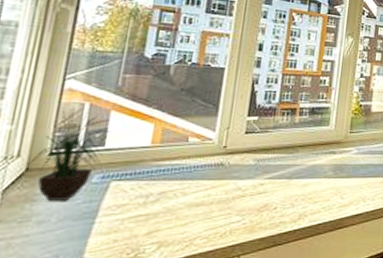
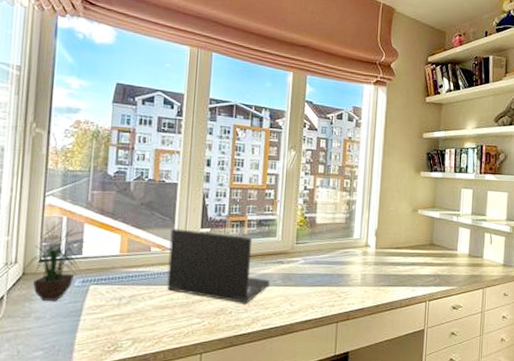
laptop: none [203,116,320,197] -> present [166,228,270,303]

